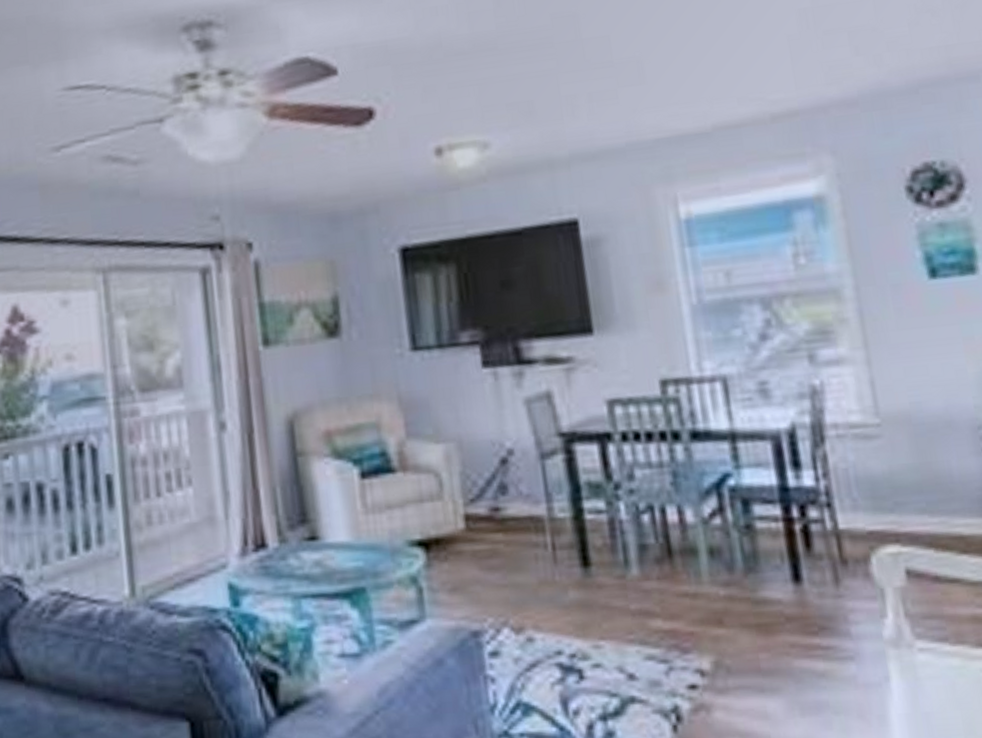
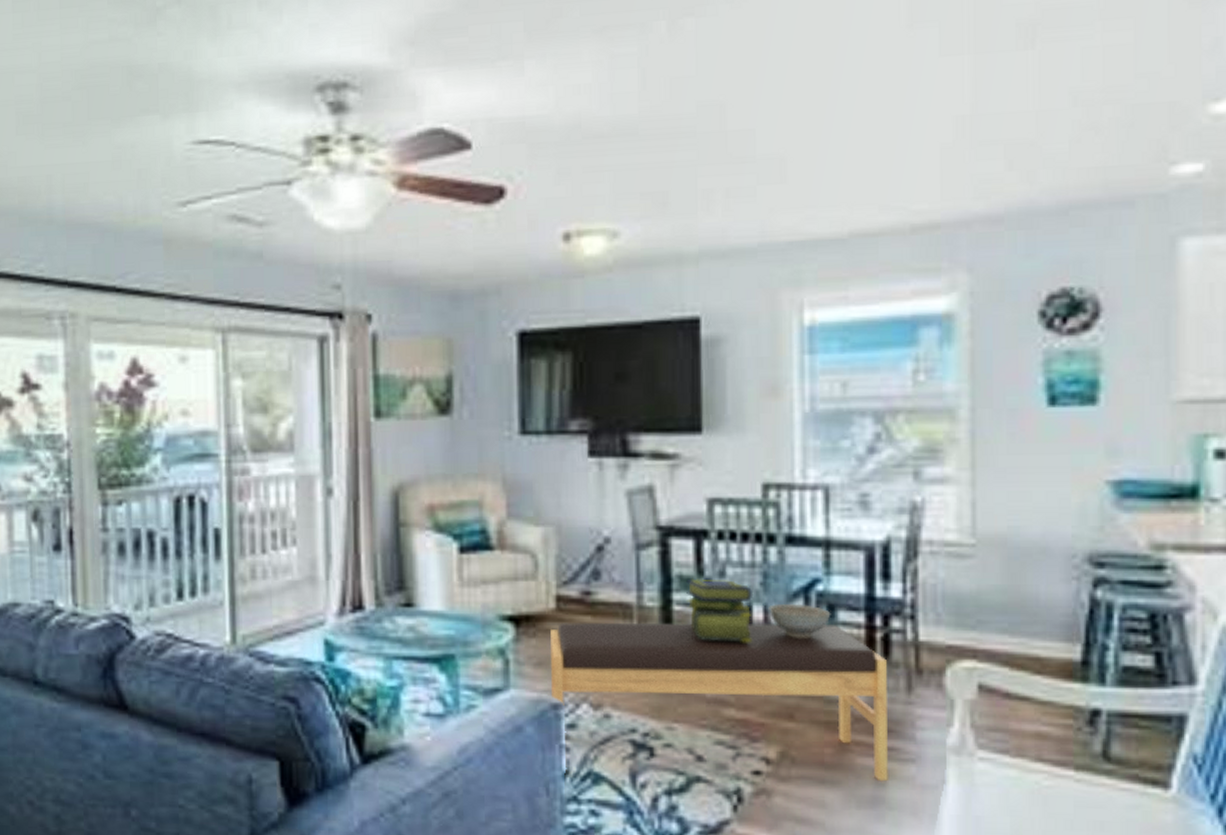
bench: none [462,520,829,685] -> present [550,622,888,782]
stack of books: none [595,482,669,548] -> present [686,578,754,642]
decorative bowl: none [682,500,747,538] -> present [769,603,831,638]

